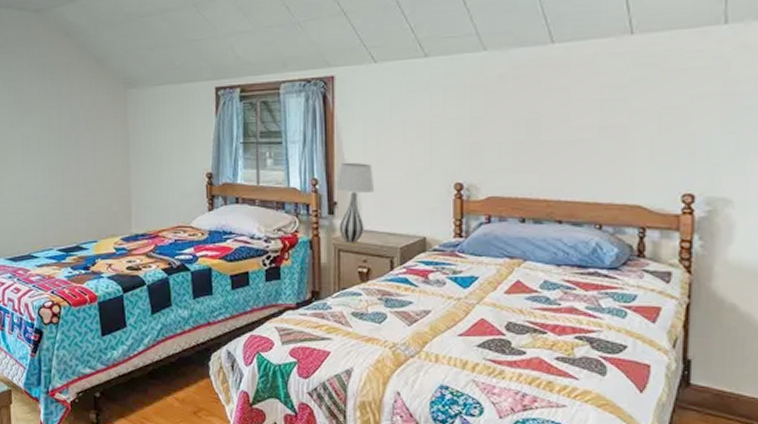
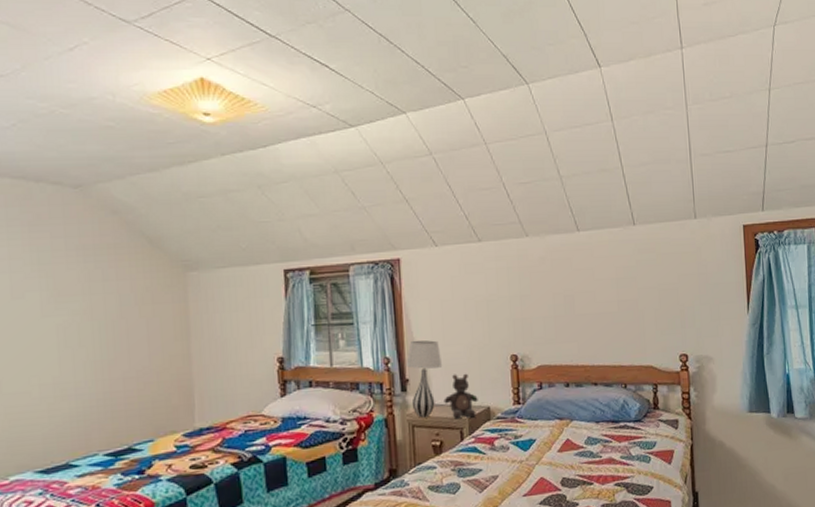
stuffed animal: none [374,200,413,247] -> present [444,373,478,419]

